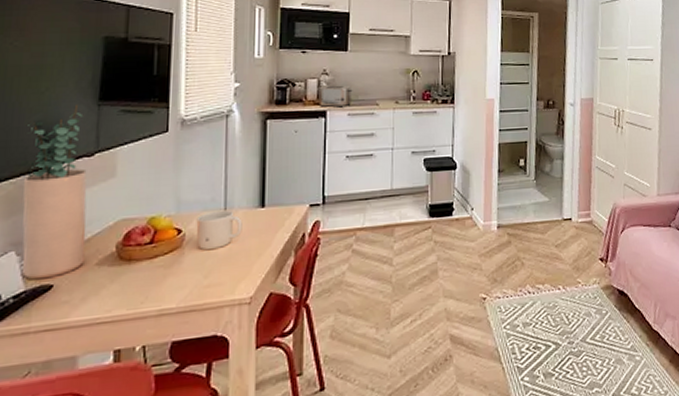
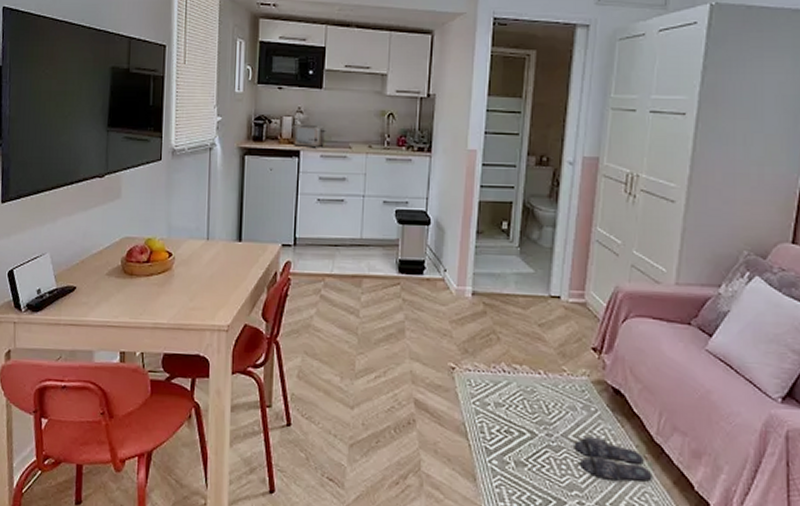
vase: present [22,104,87,280] -> none [54,128,100,281]
mug: present [196,210,243,251] -> none [183,239,222,276]
slippers: none [591,335,654,372] -> present [574,436,652,482]

